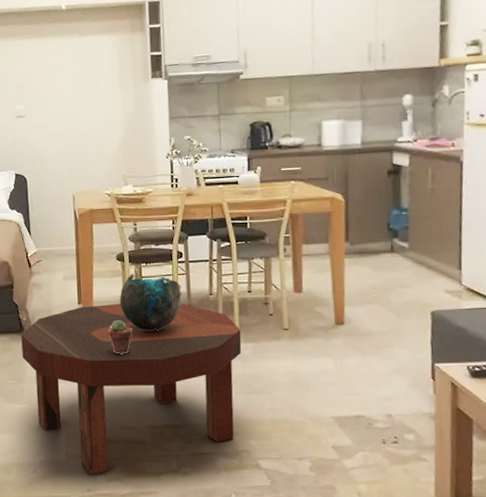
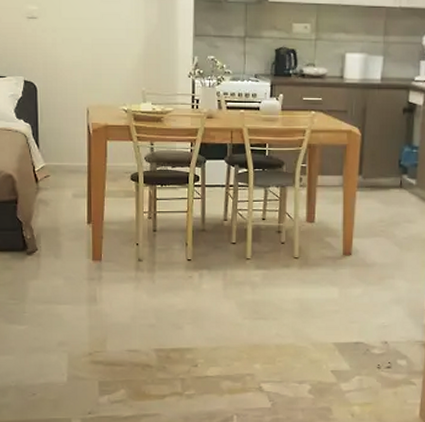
coffee table: present [21,304,242,474] -> none [24,225,253,397]
potted succulent: present [107,320,133,354] -> none [118,242,144,277]
decorative bowl: present [119,273,182,332] -> none [132,194,196,256]

